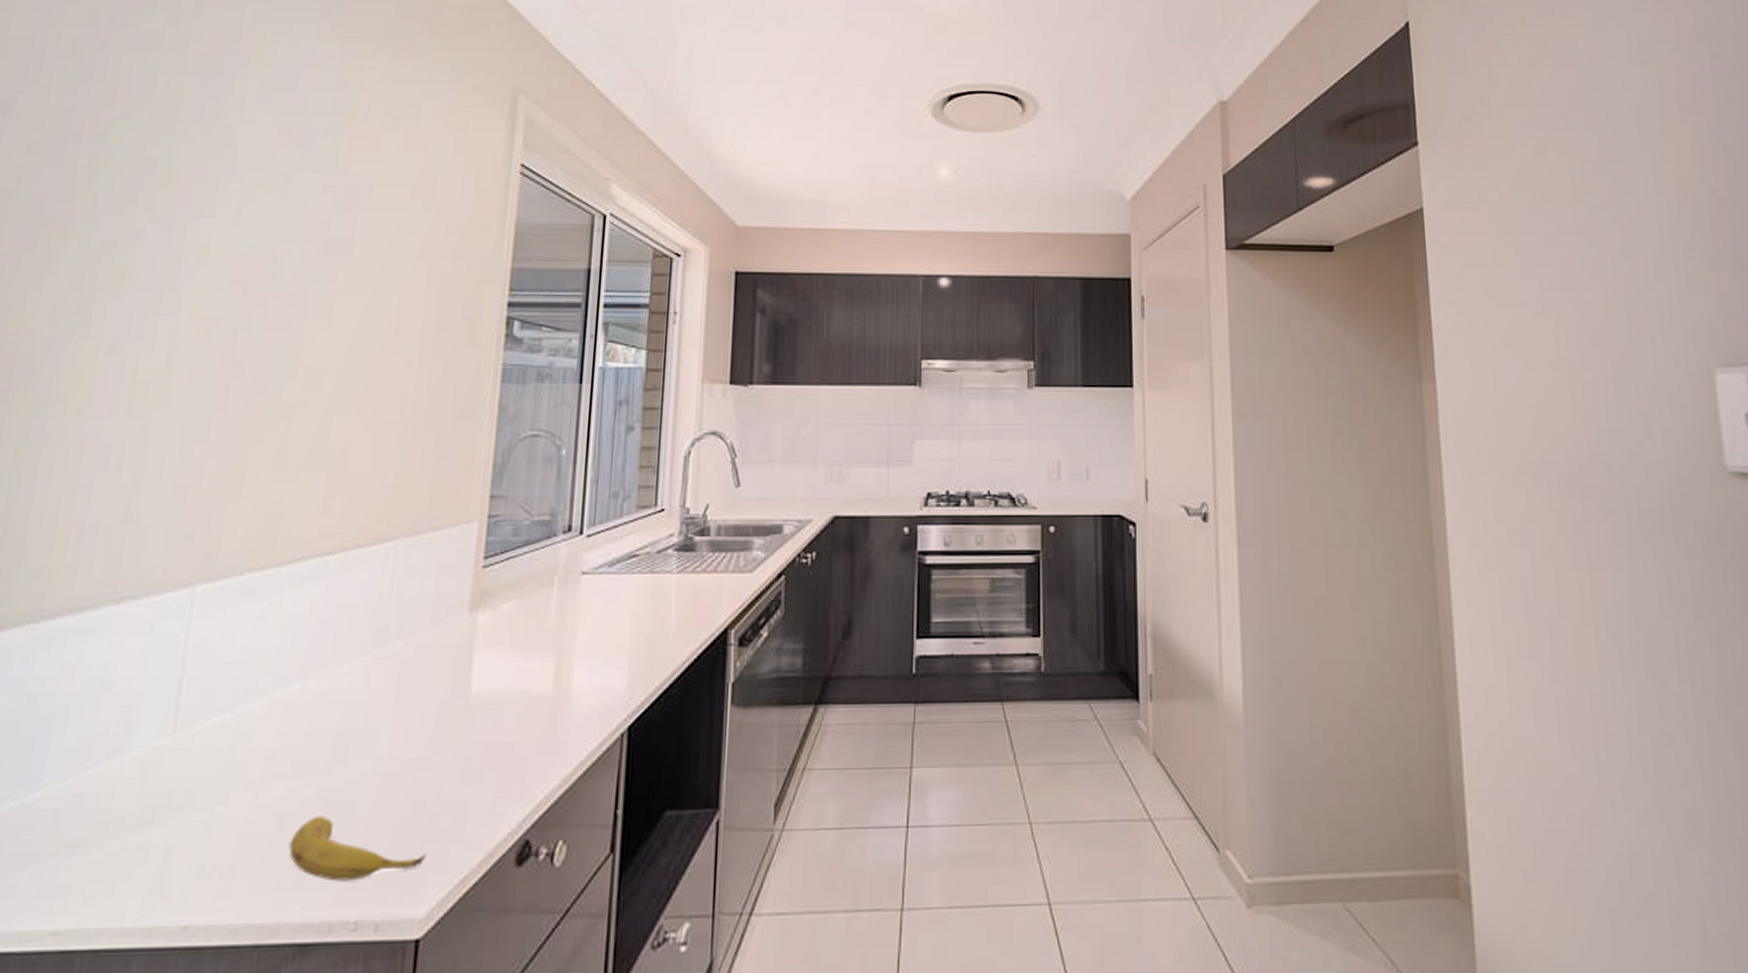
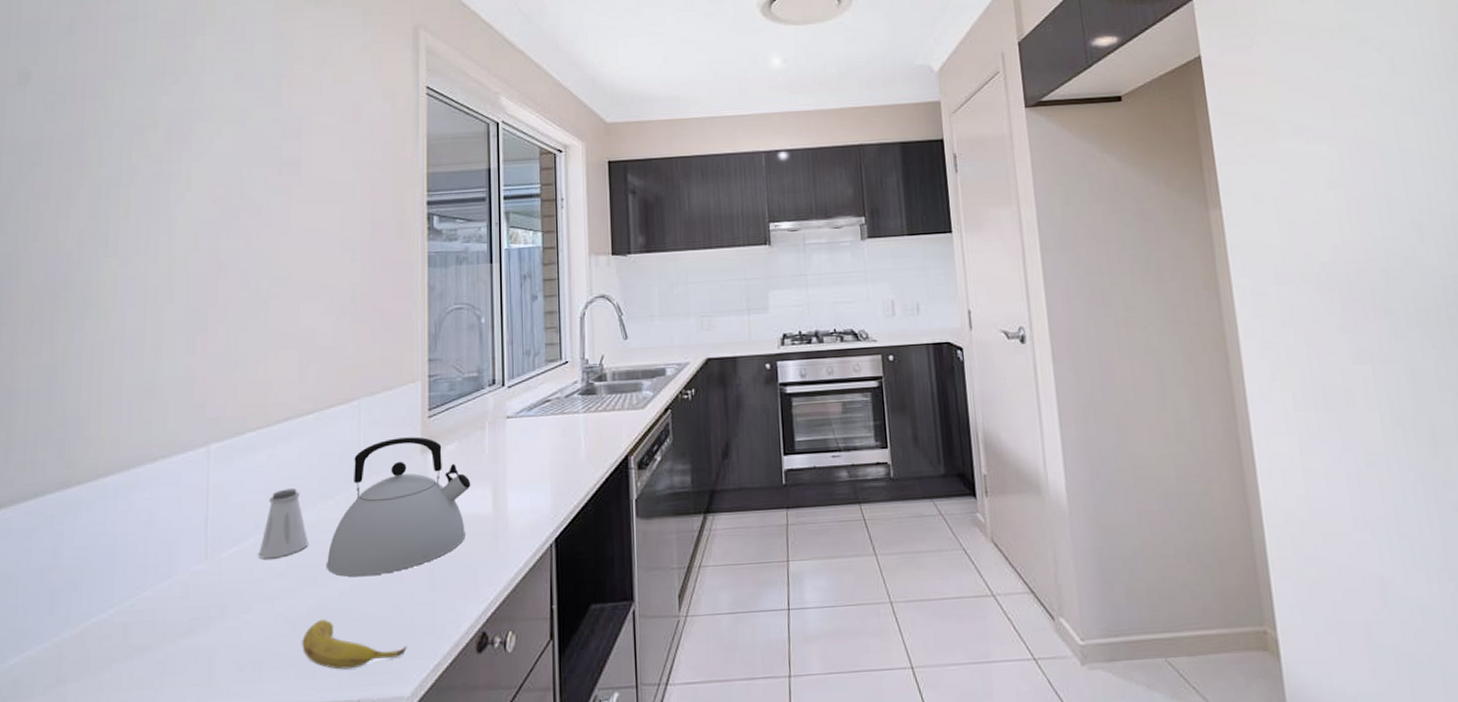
saltshaker: none [243,647,312,735] -> present [258,488,309,559]
kettle: none [331,591,529,764] -> present [326,437,471,577]

